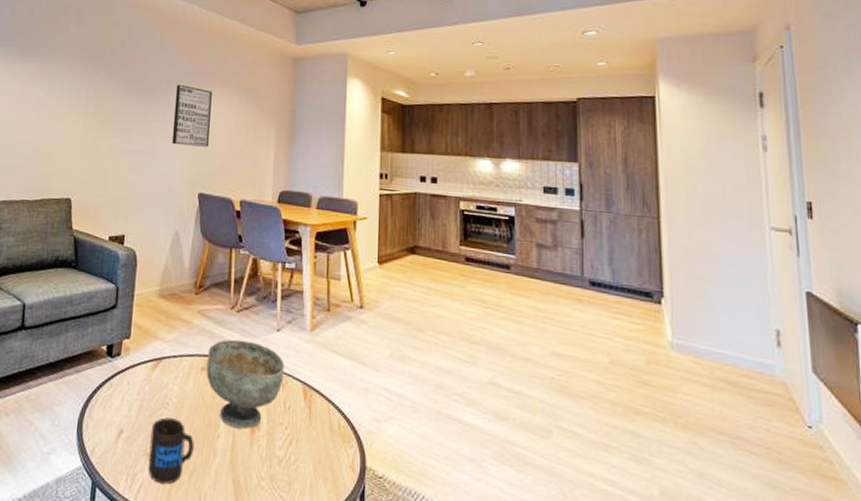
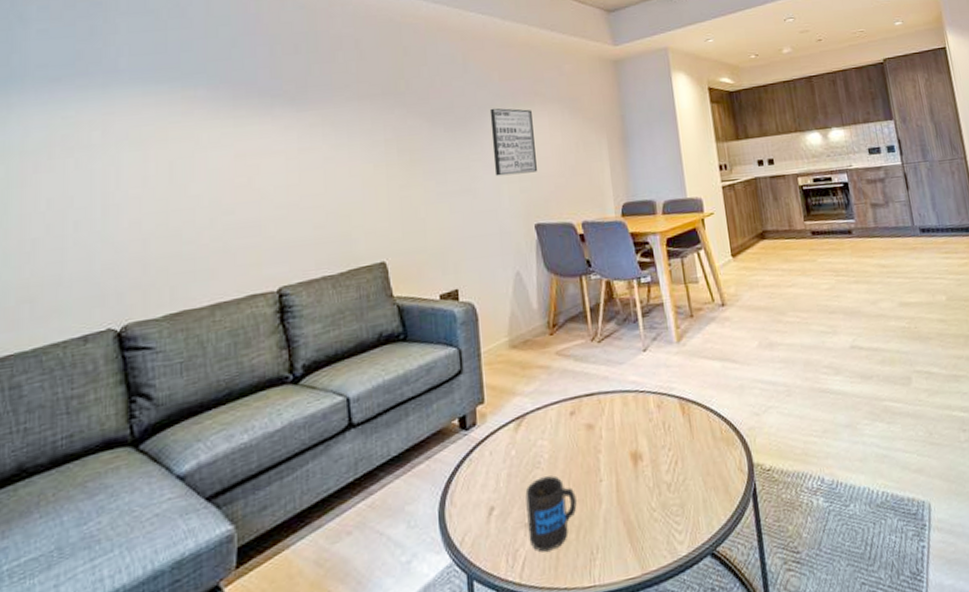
decorative bowl: present [206,339,285,429] -> none [574,369,659,467]

